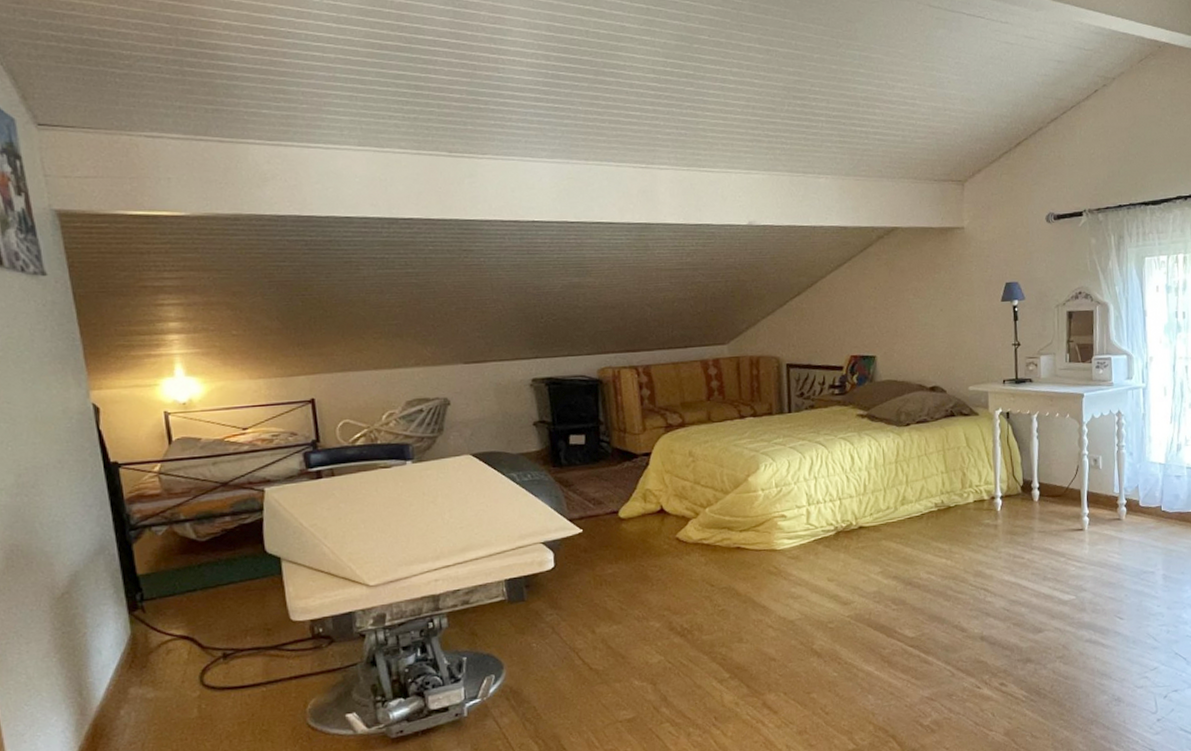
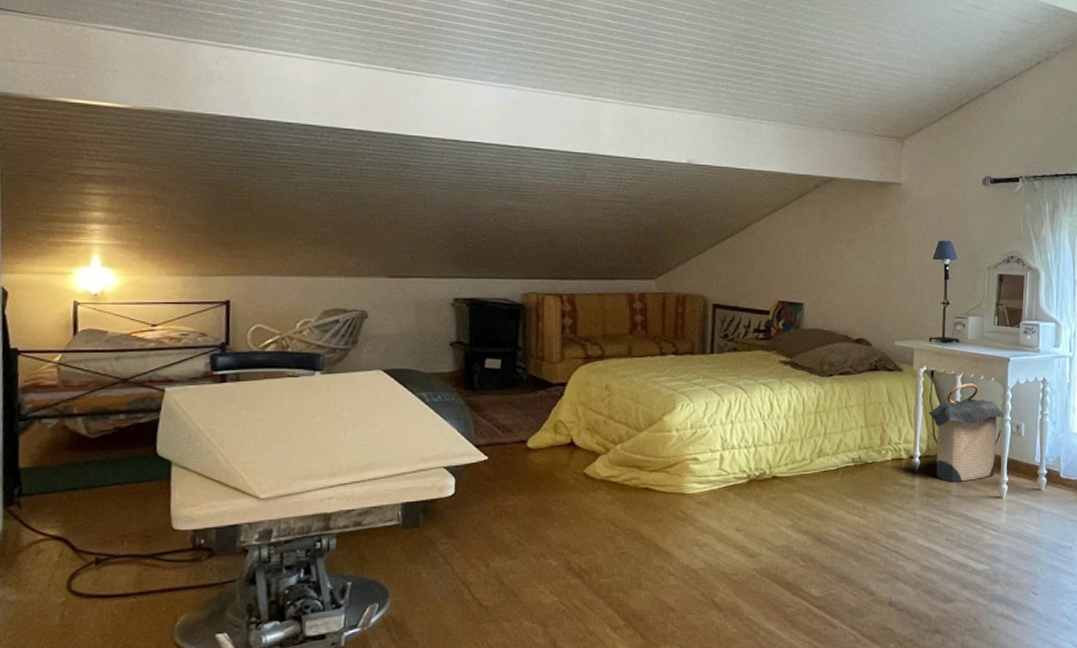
laundry hamper: none [1007,422,1083,519] -> present [928,383,1006,482]

